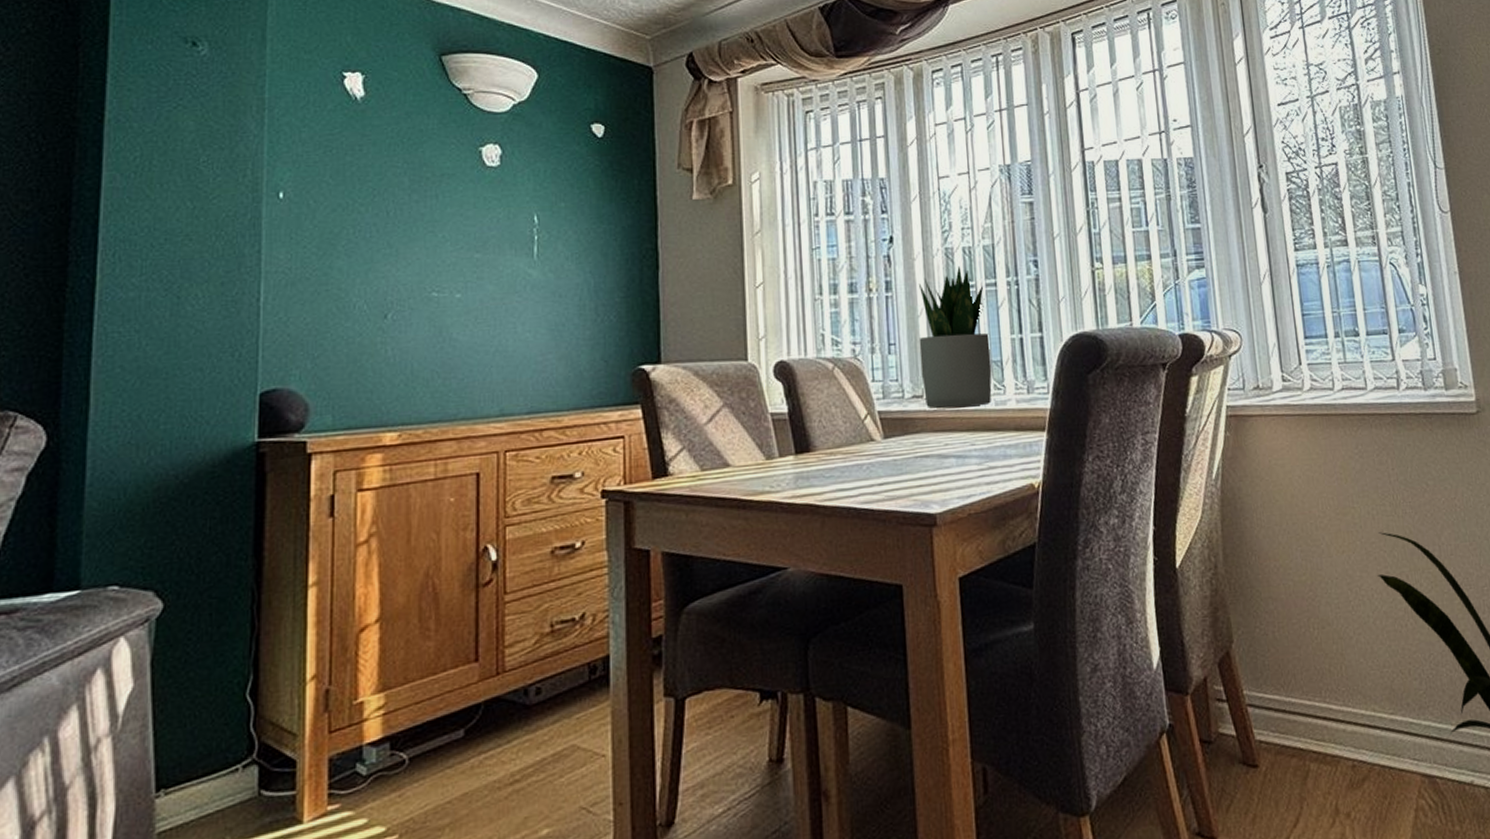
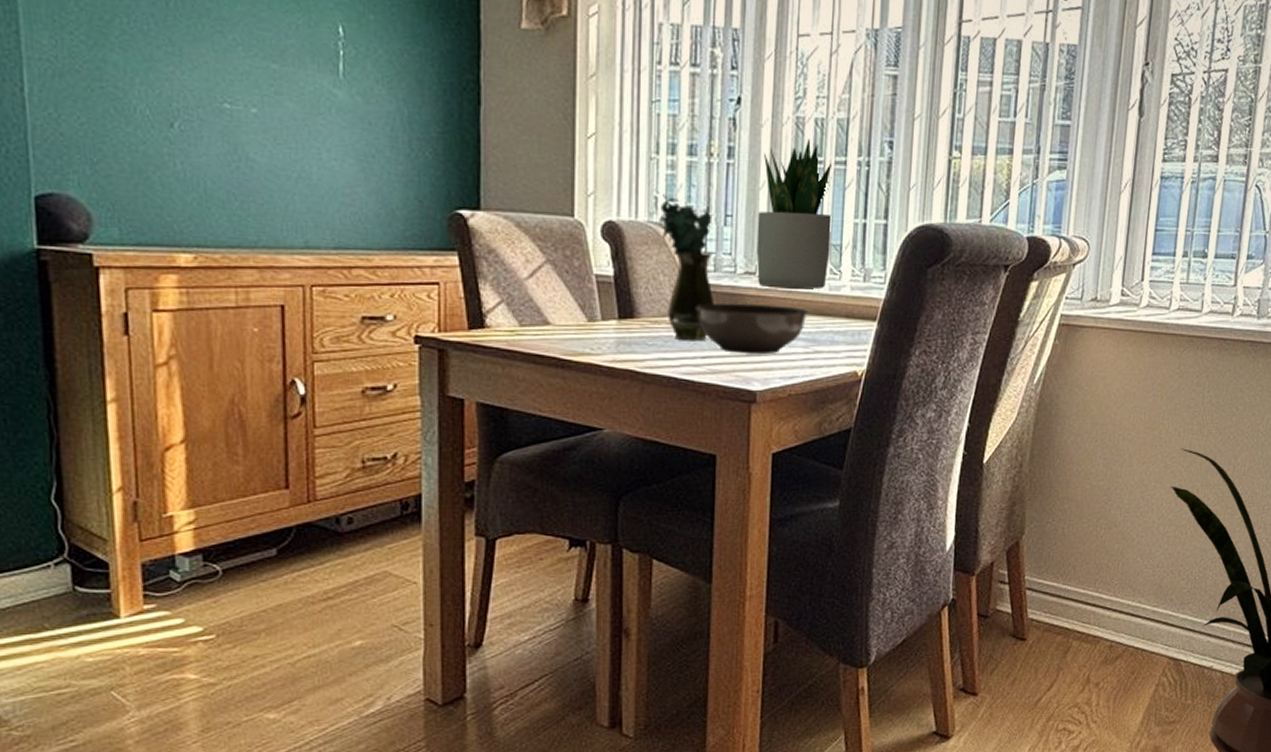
vase: none [827,330,886,469] -> present [659,193,715,340]
bowl: none [869,425,978,477] -> present [696,302,808,354]

